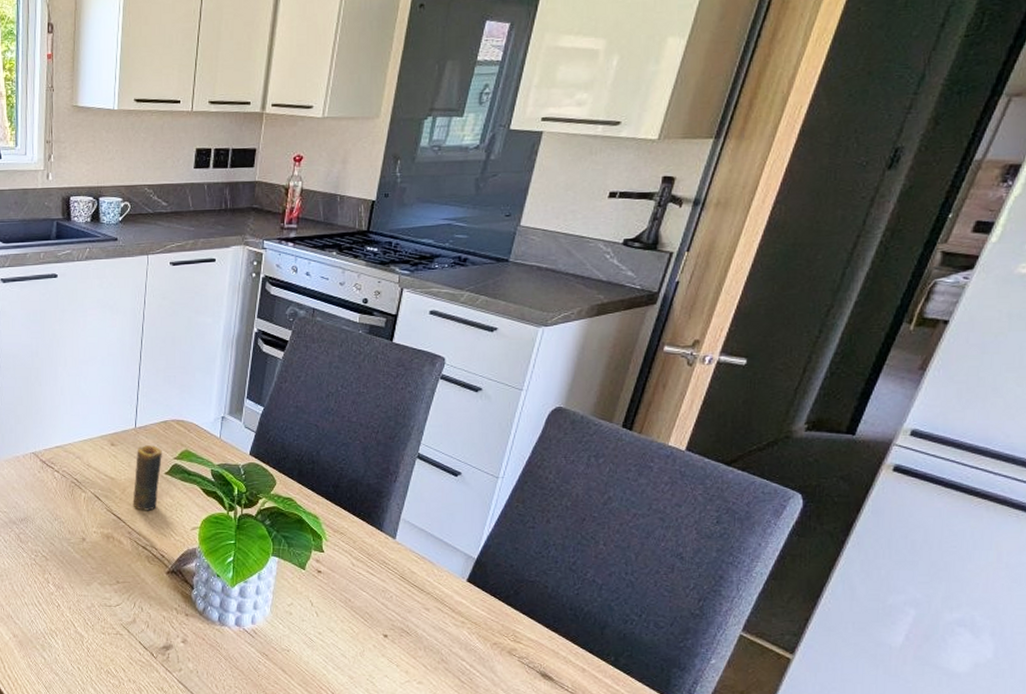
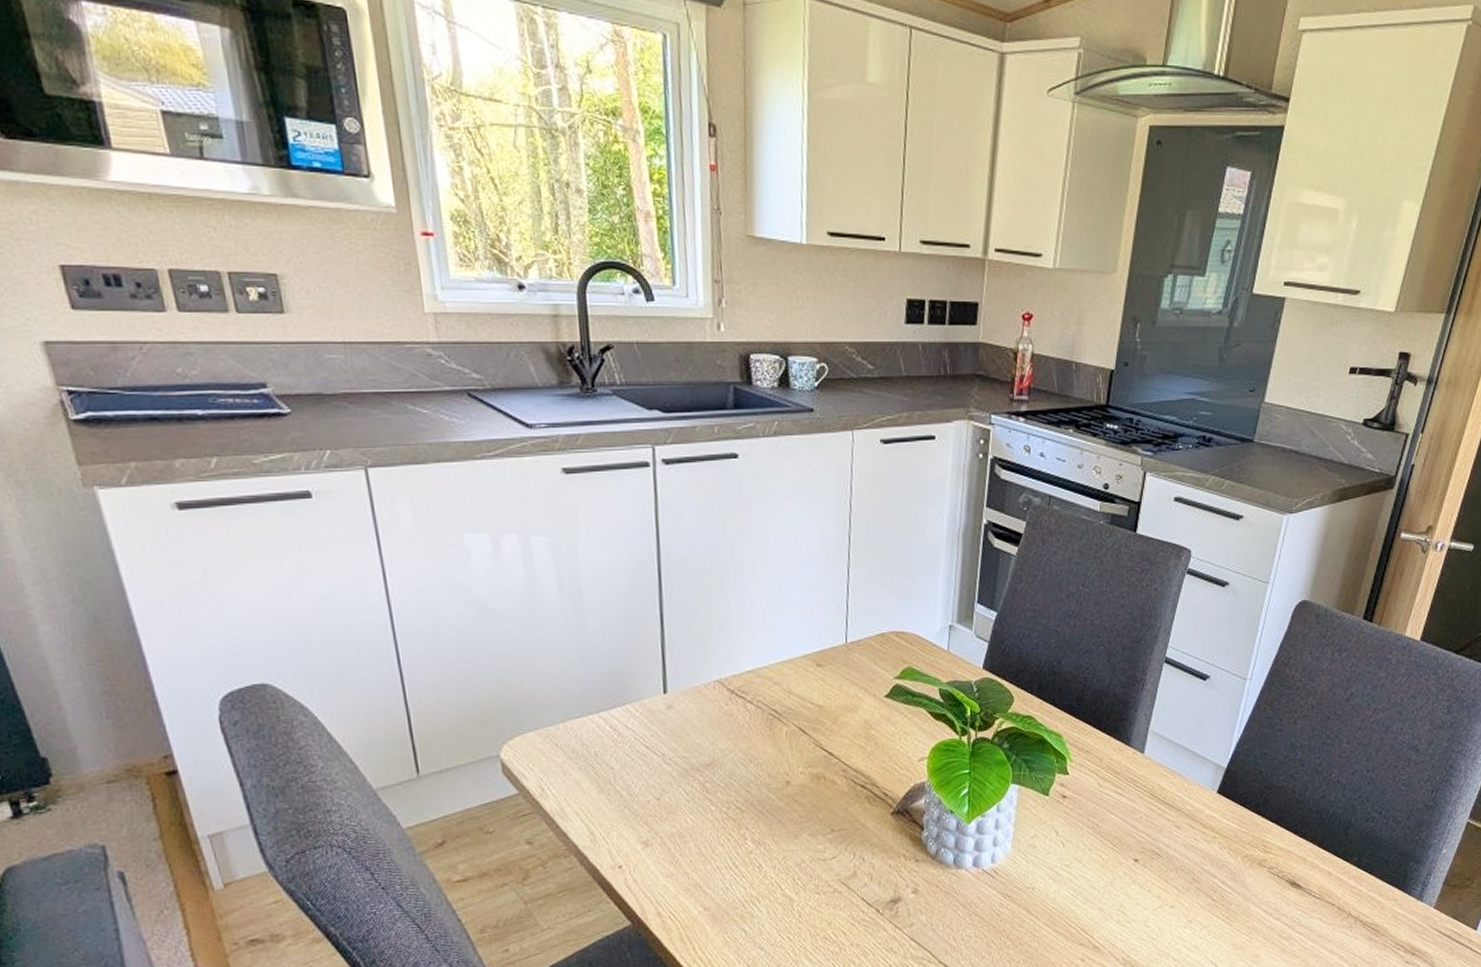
candle: present [132,445,162,511] -> none [846,663,880,743]

